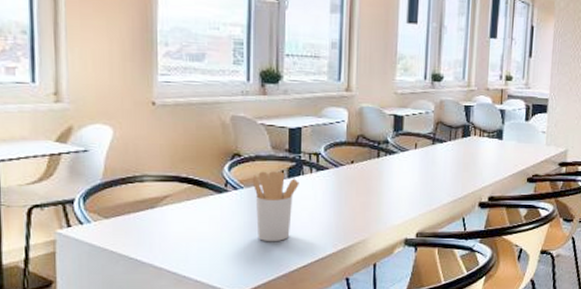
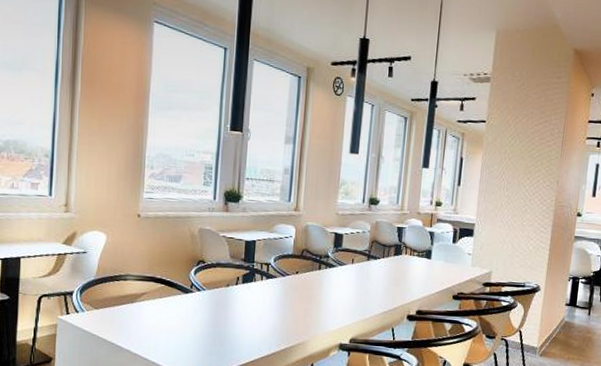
utensil holder: present [252,171,299,242] -> none [213,276,251,339]

